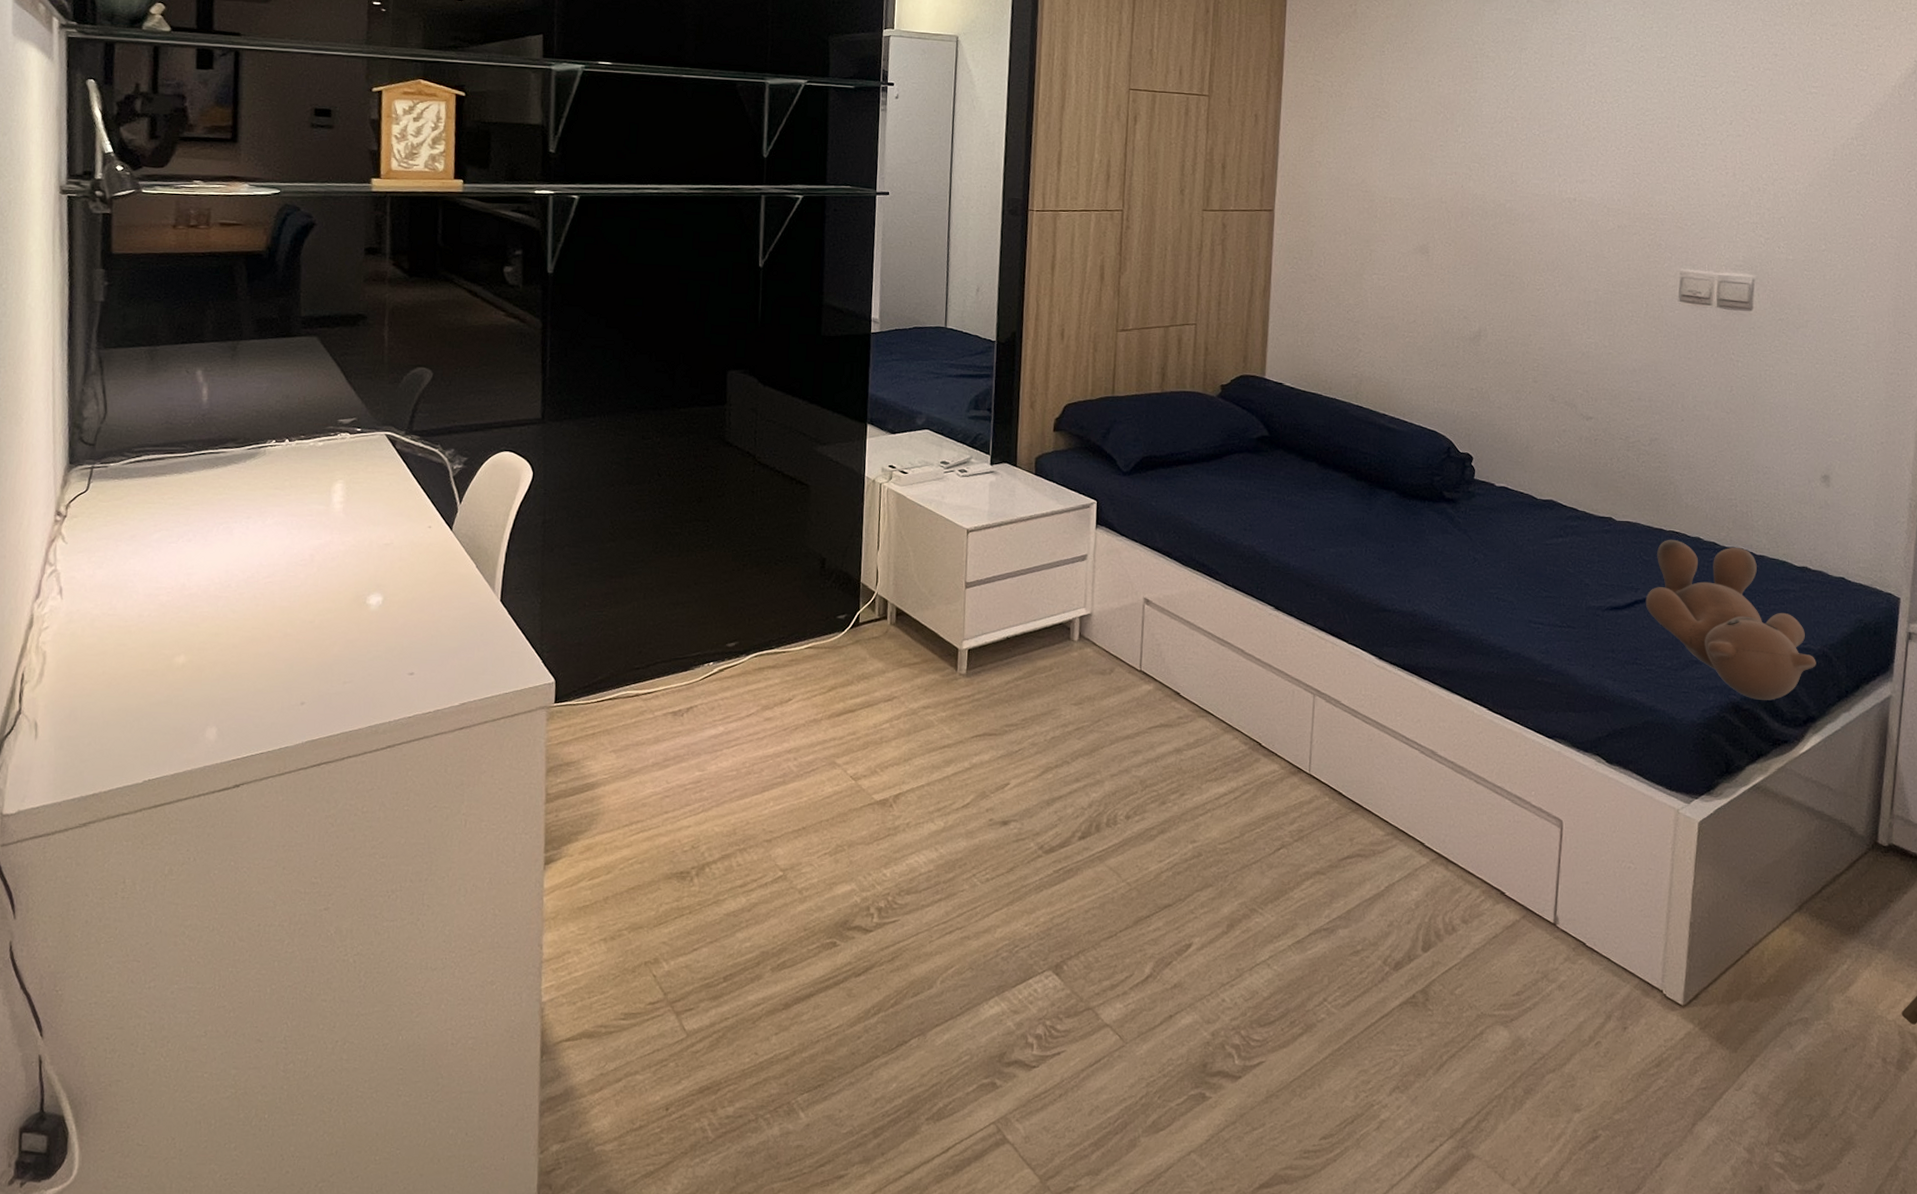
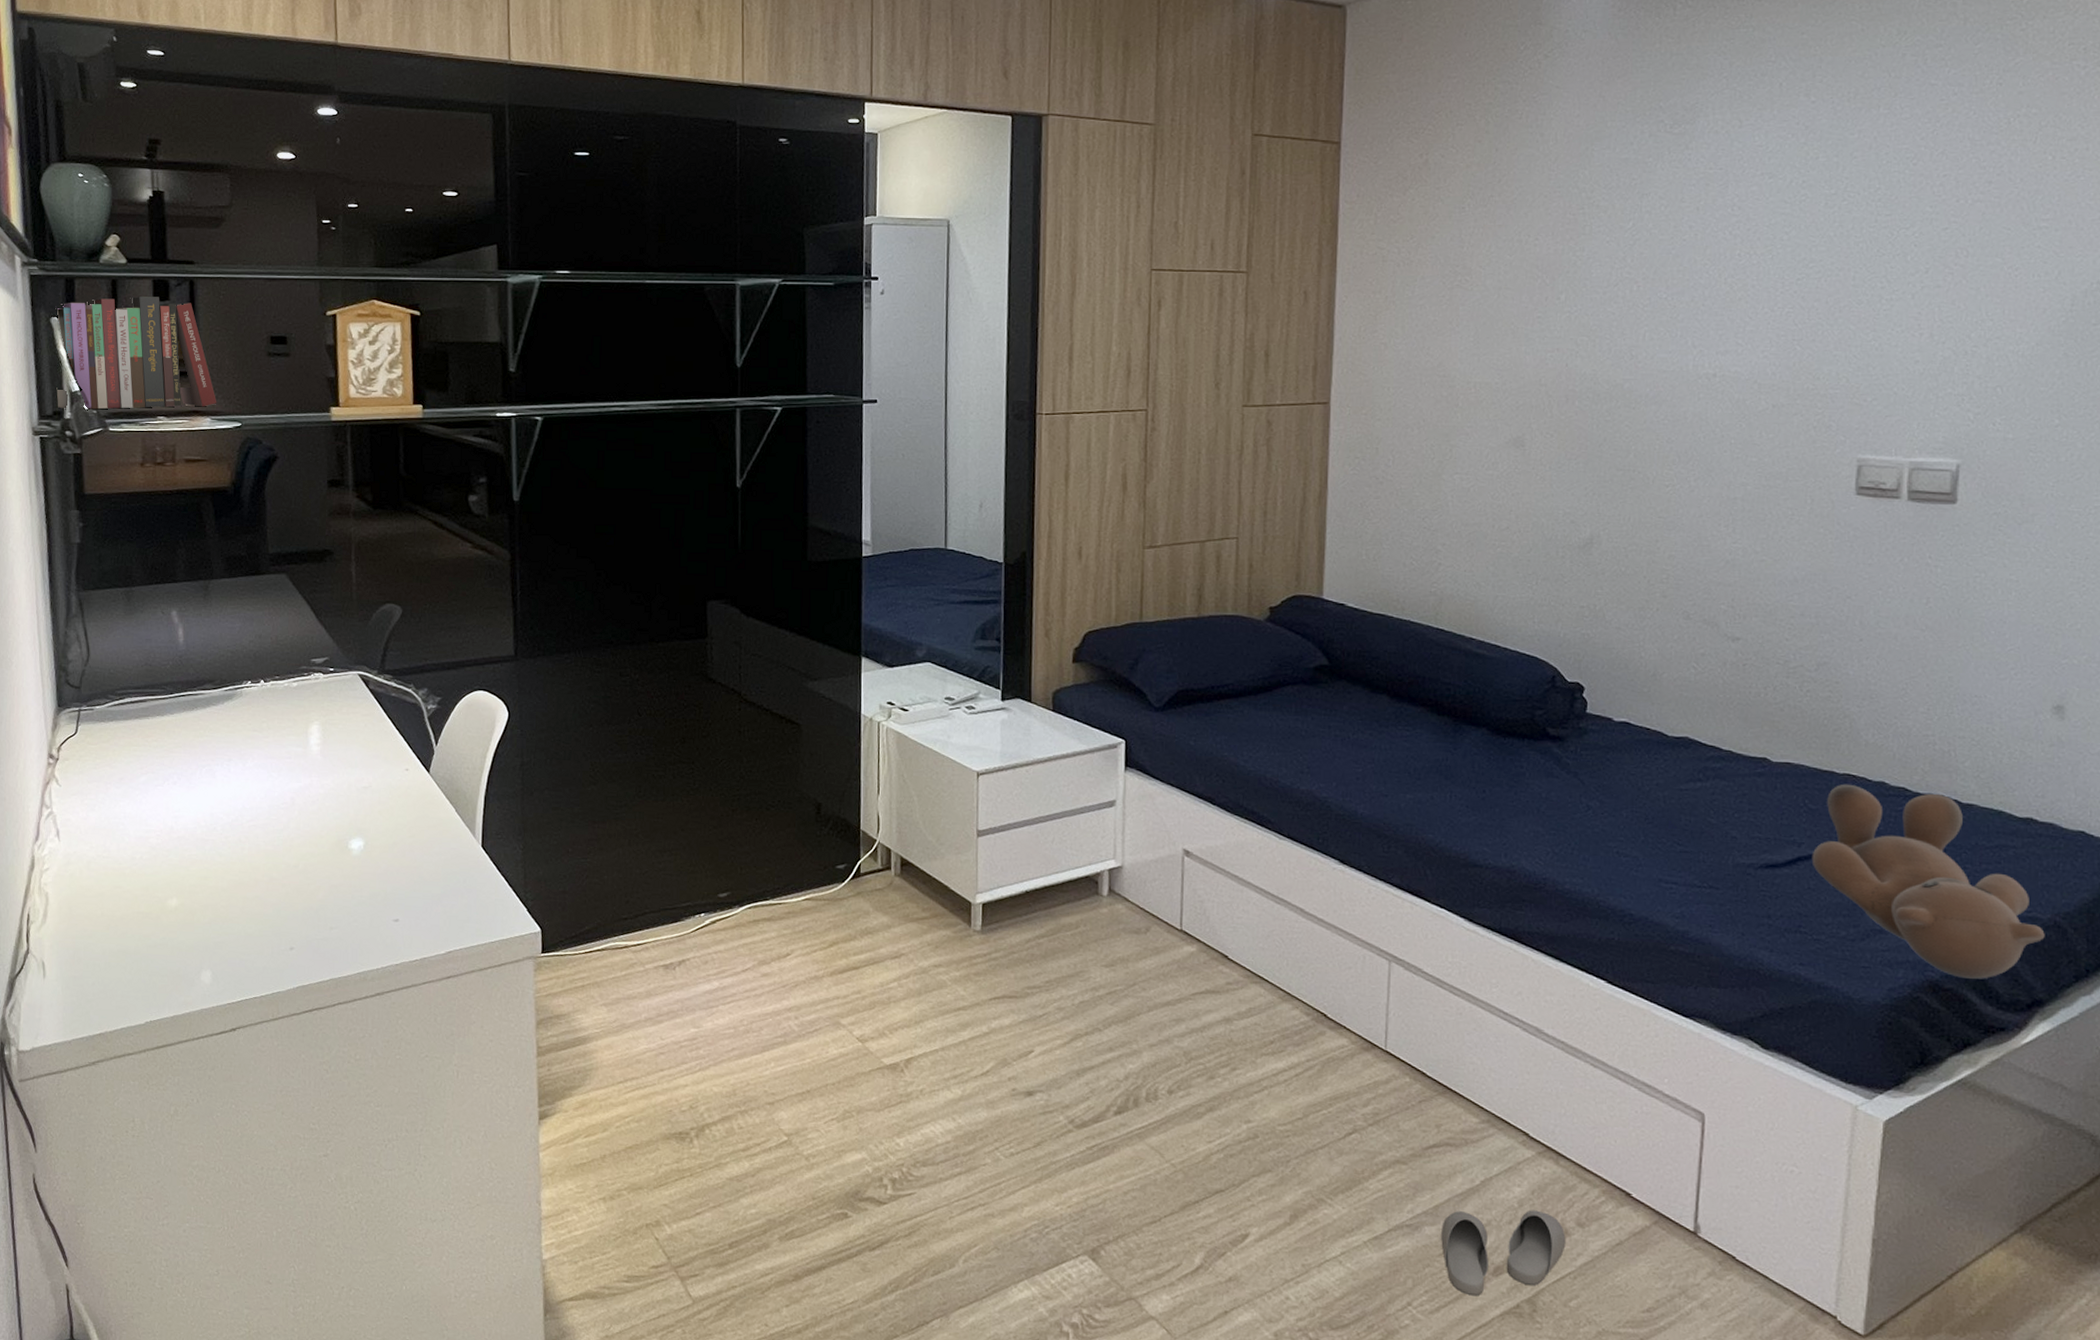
books: none [88,64,257,173] -> present [55,297,217,410]
slippers: none [1352,910,1453,990] -> present [1441,1210,1566,1296]

